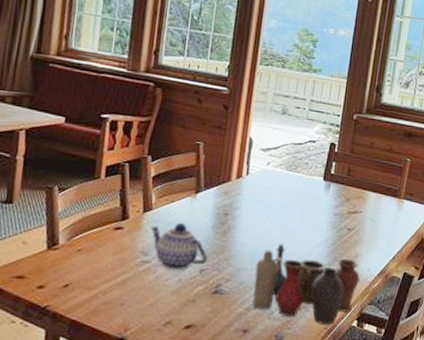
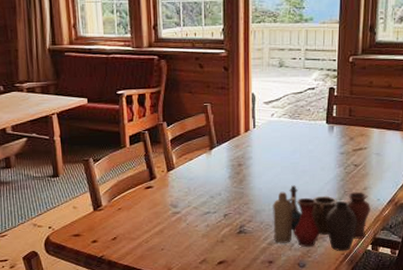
teapot: present [149,222,208,271] -> none [174,176,229,218]

